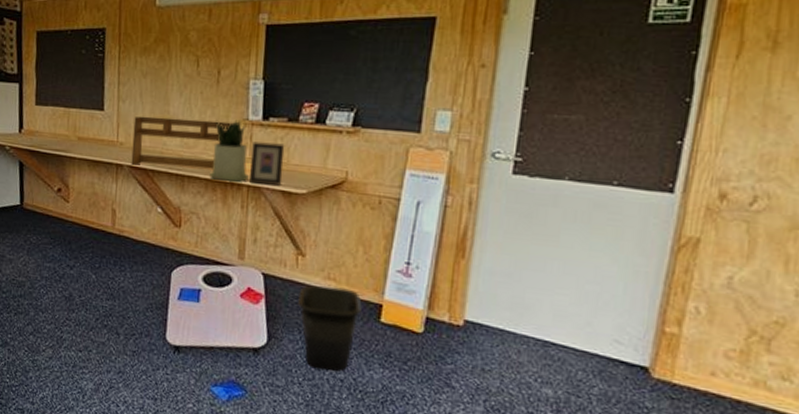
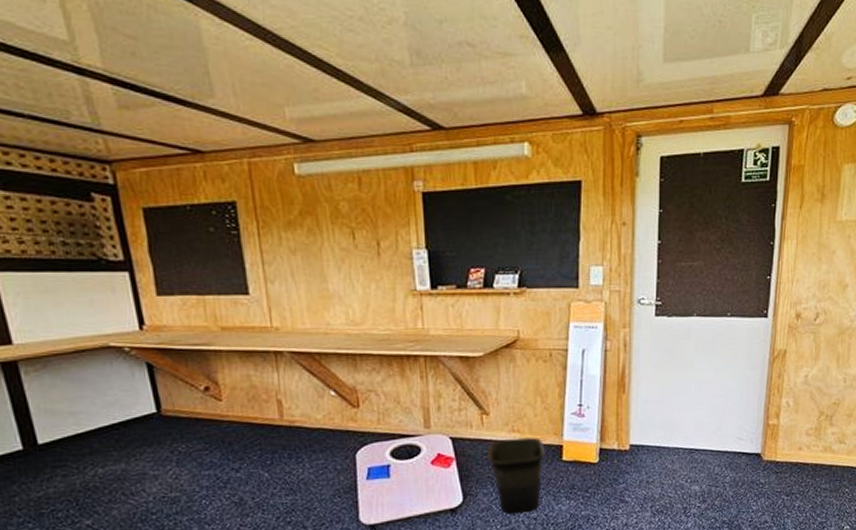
desk organizer: present [131,116,232,169] -> none [288,294,400,351]
planter: present [210,119,249,182] -> none [381,291,424,355]
picture frame: present [250,141,285,186] -> none [424,311,458,353]

